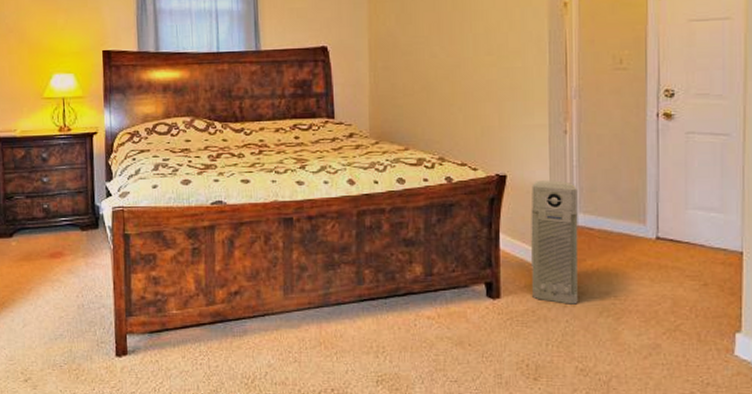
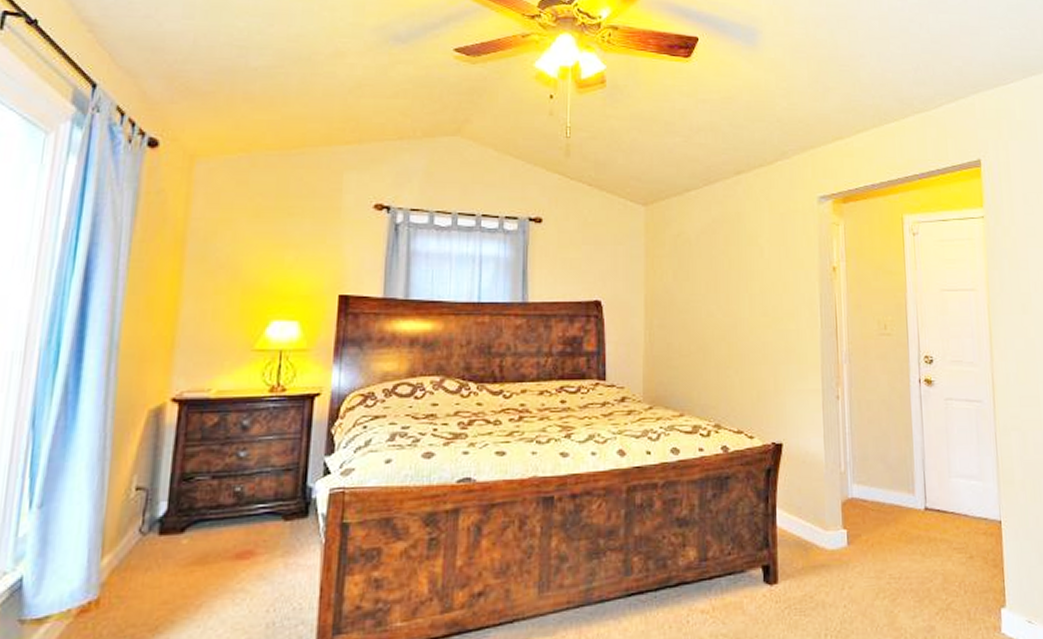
air purifier: present [530,180,579,304] -> none [806,448,855,587]

